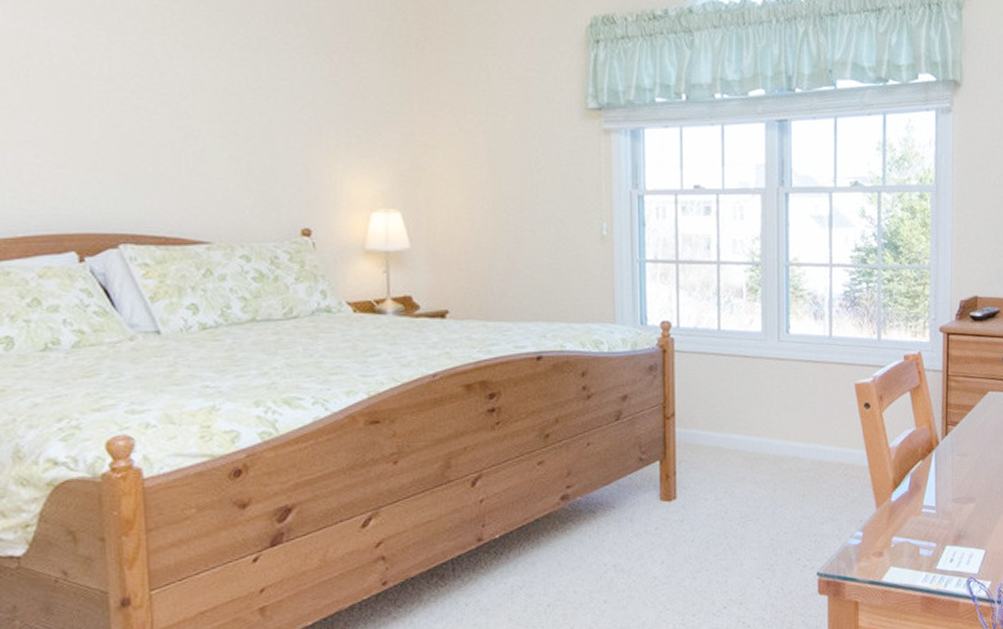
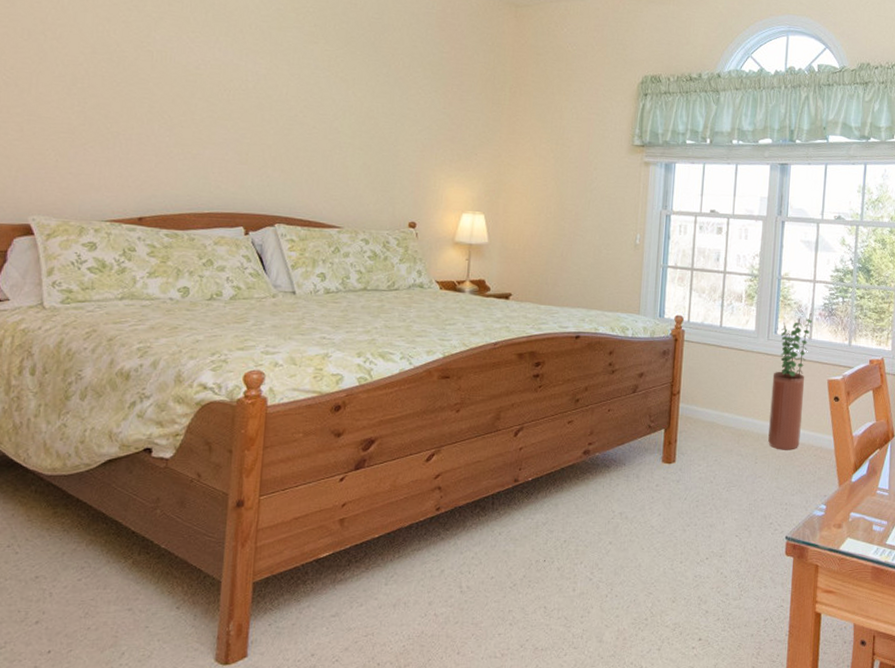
vase: none [787,305,831,473] -> present [768,313,812,450]

